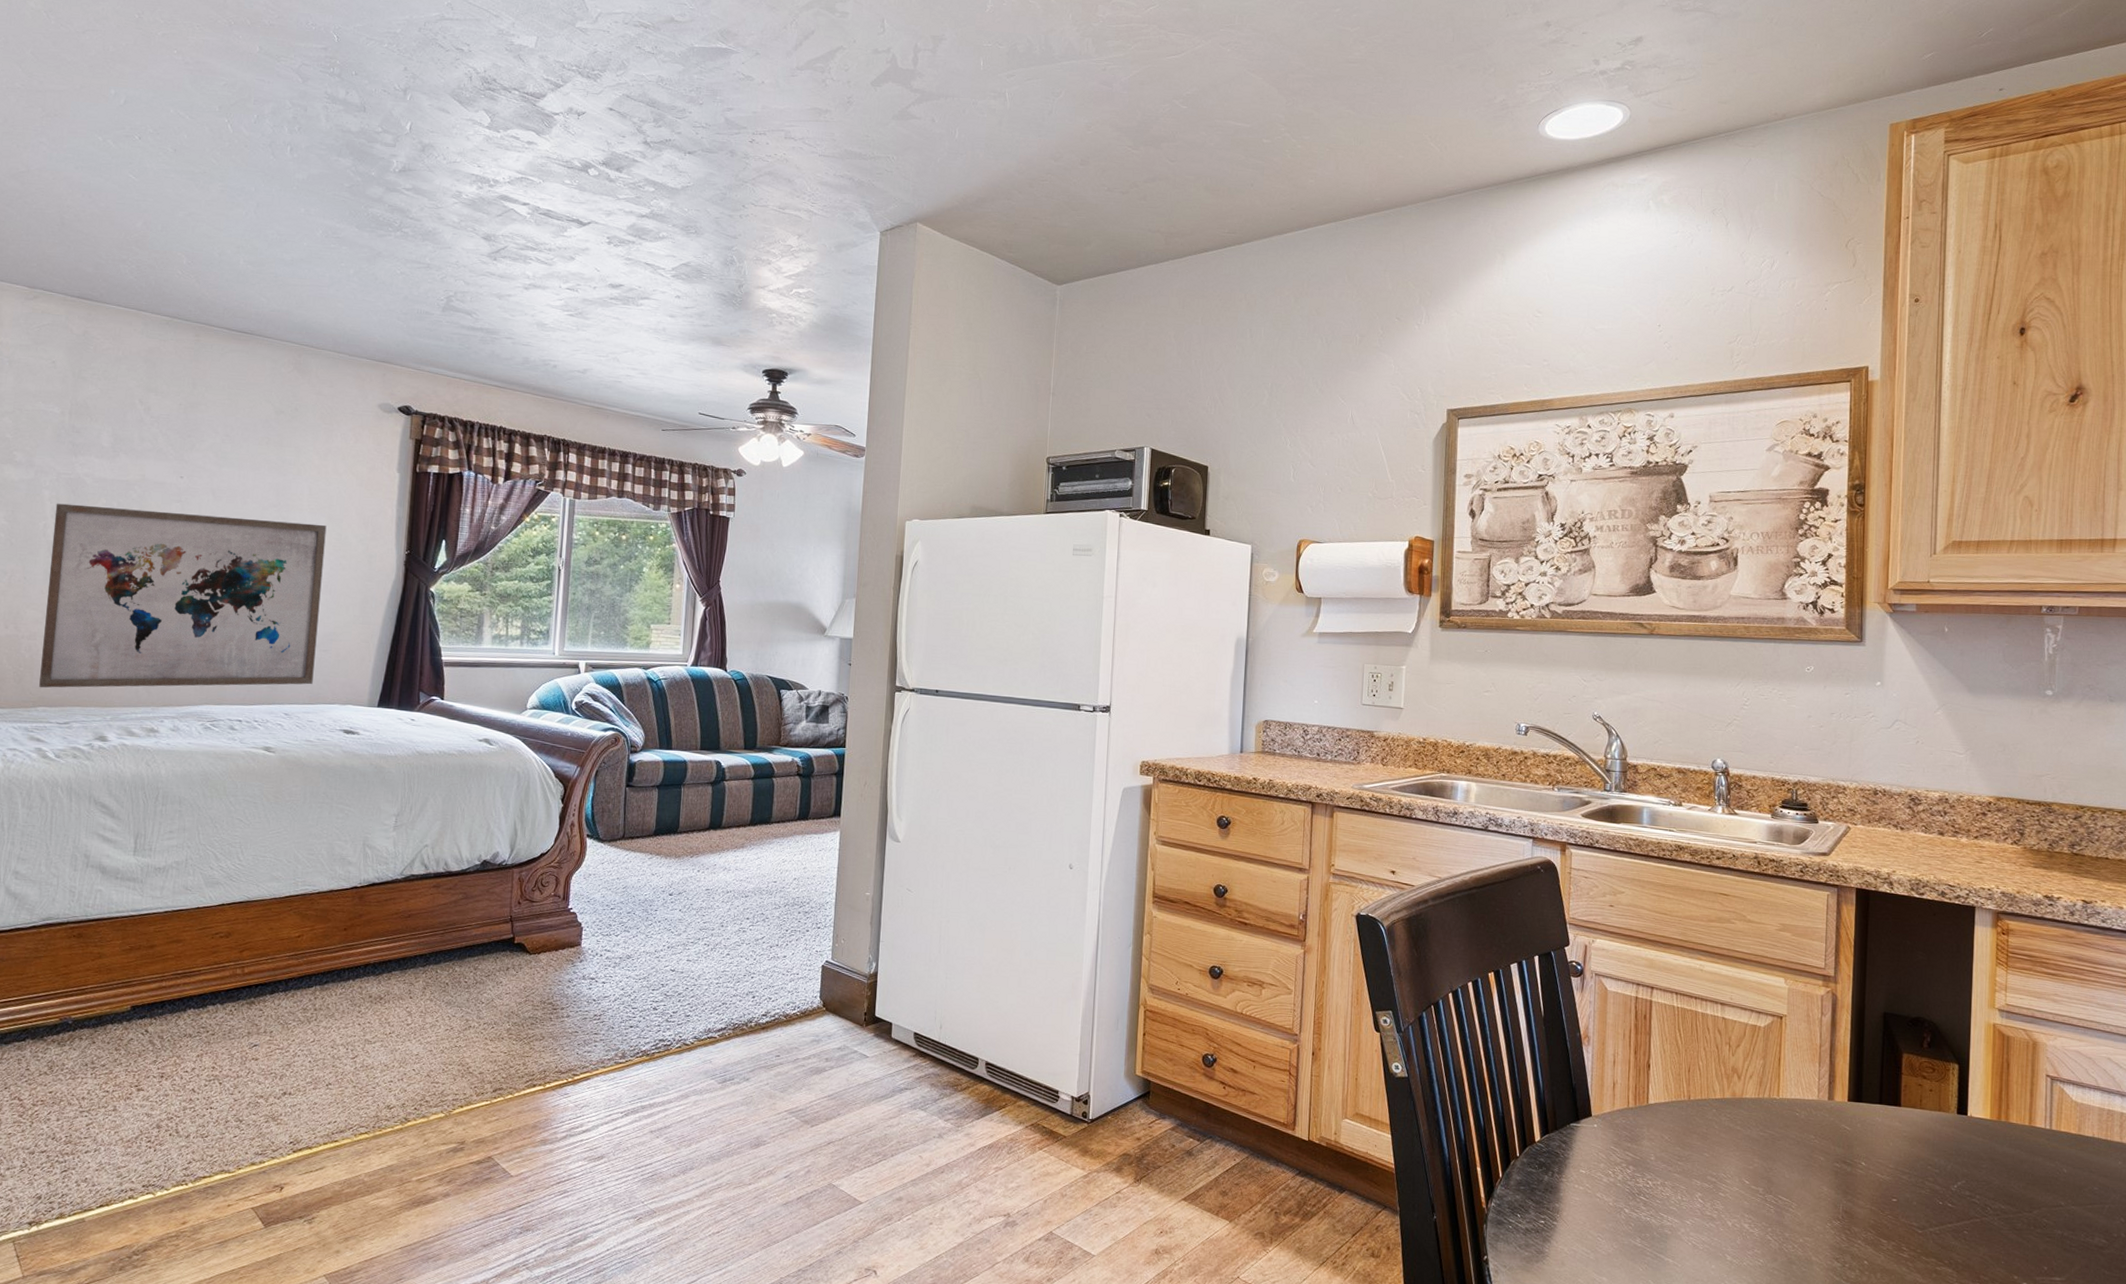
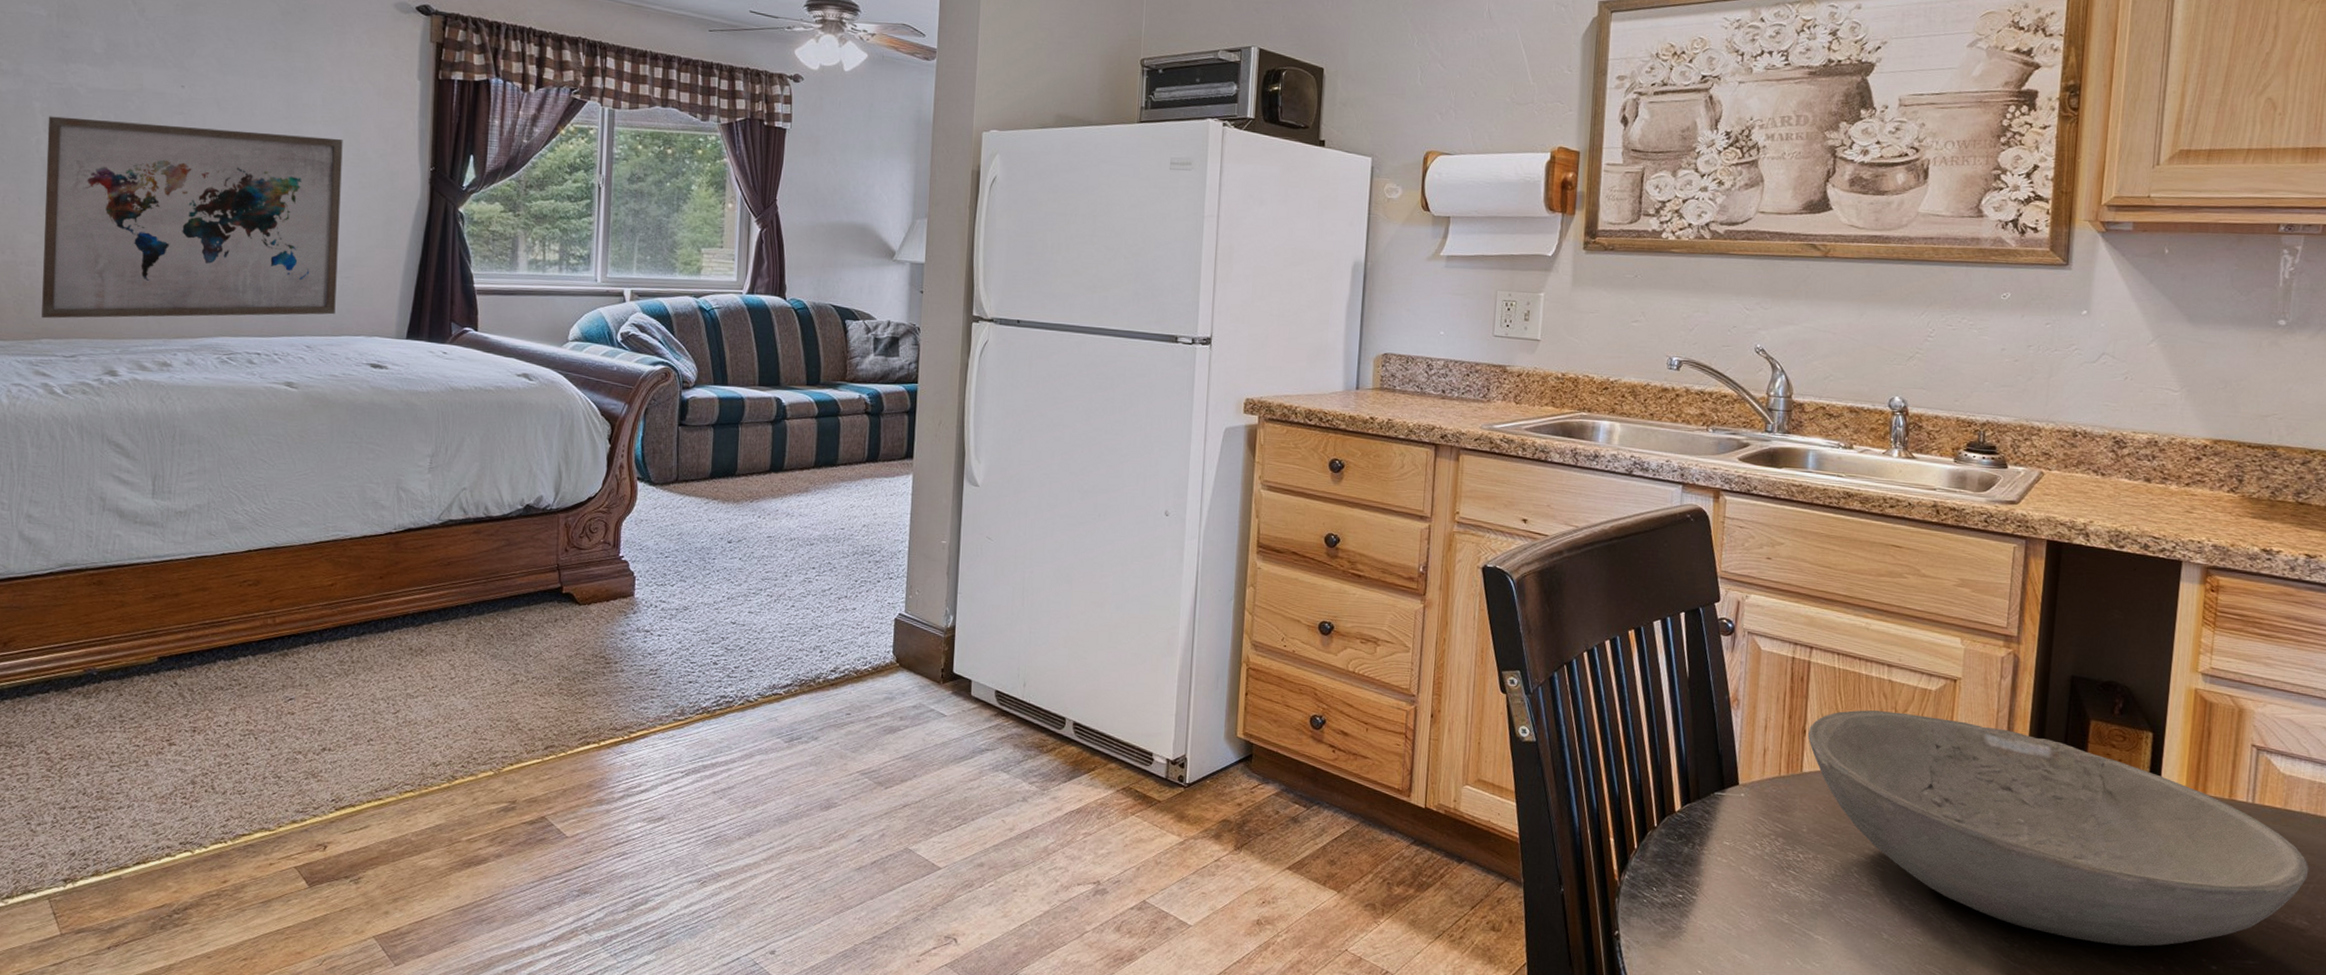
bowl: none [1652,1045,2104,1265] -> present [1807,710,2309,947]

